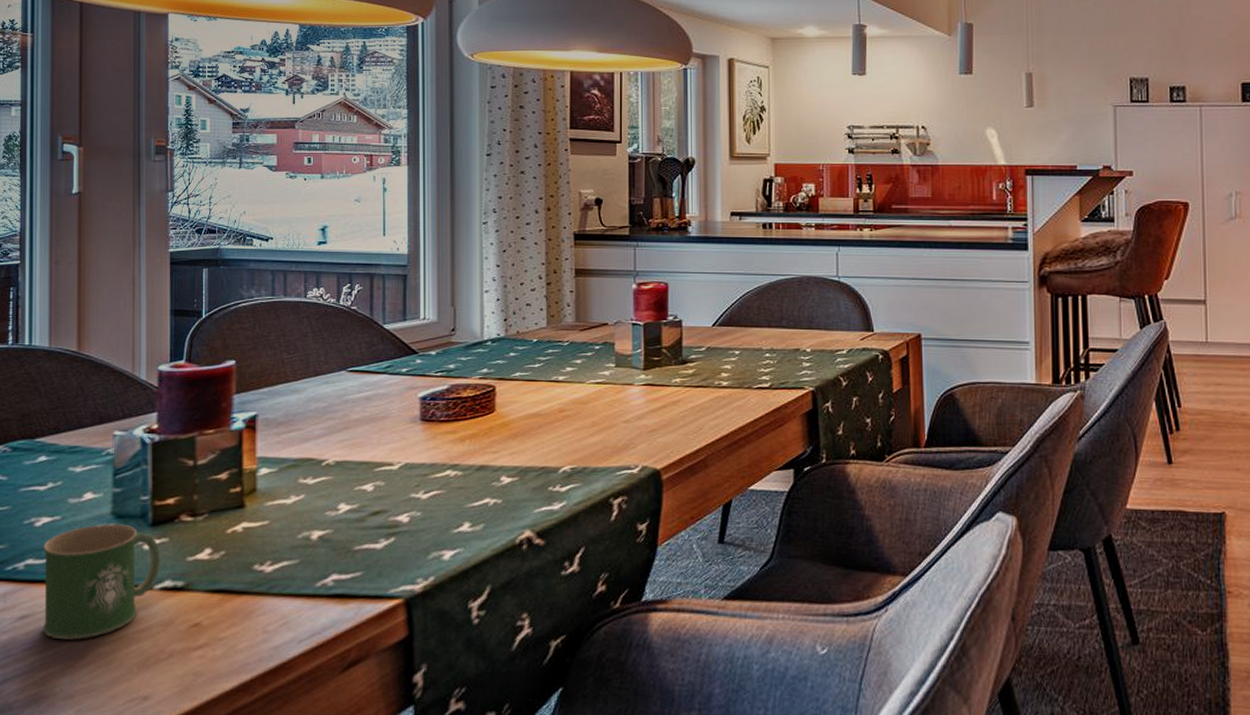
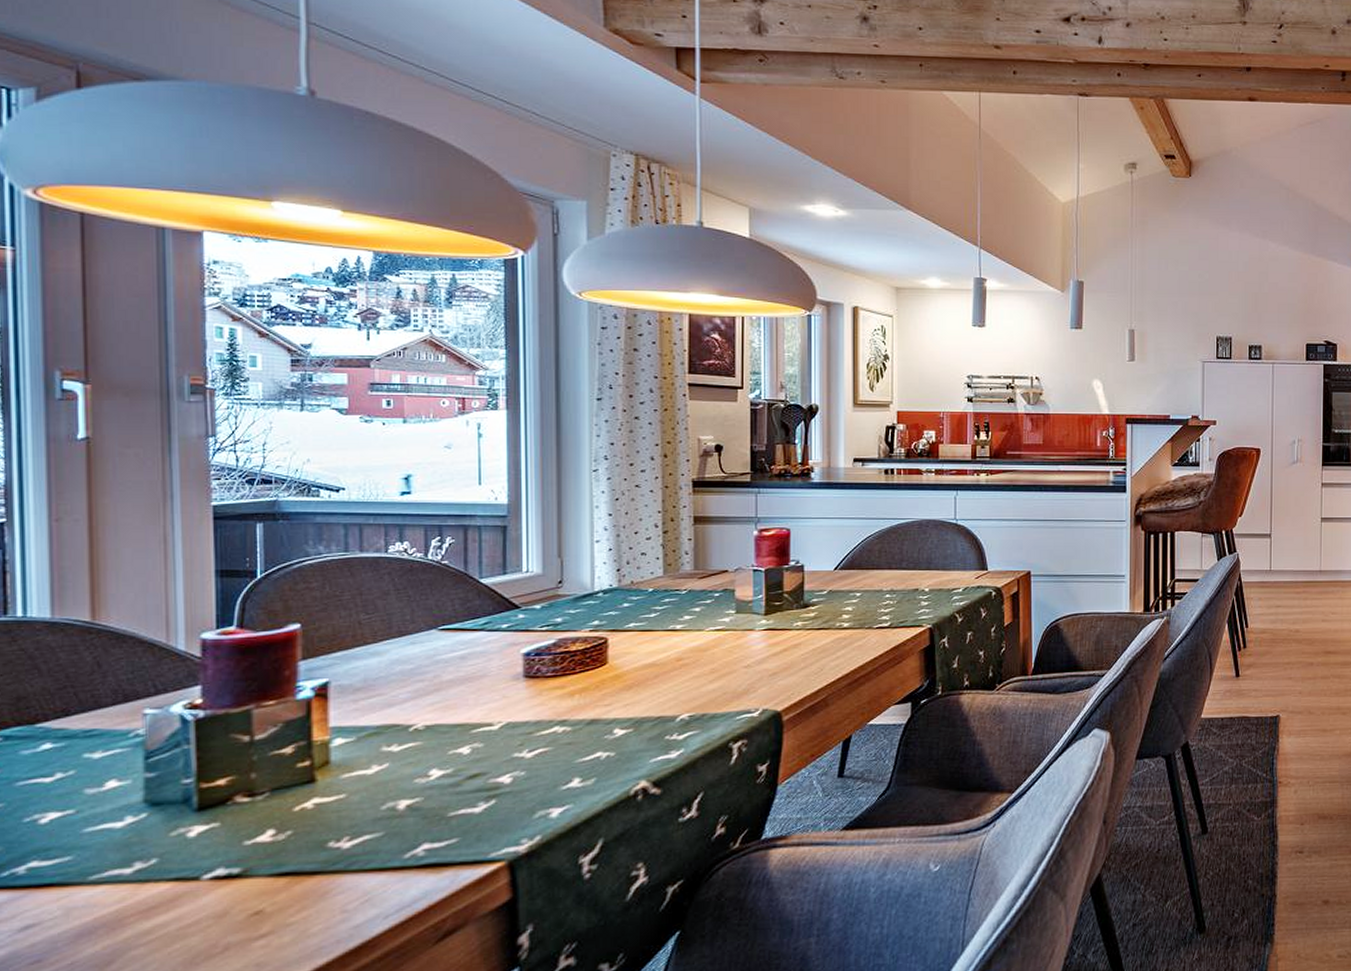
mug: present [43,523,161,640] -> none [52,812,210,947]

